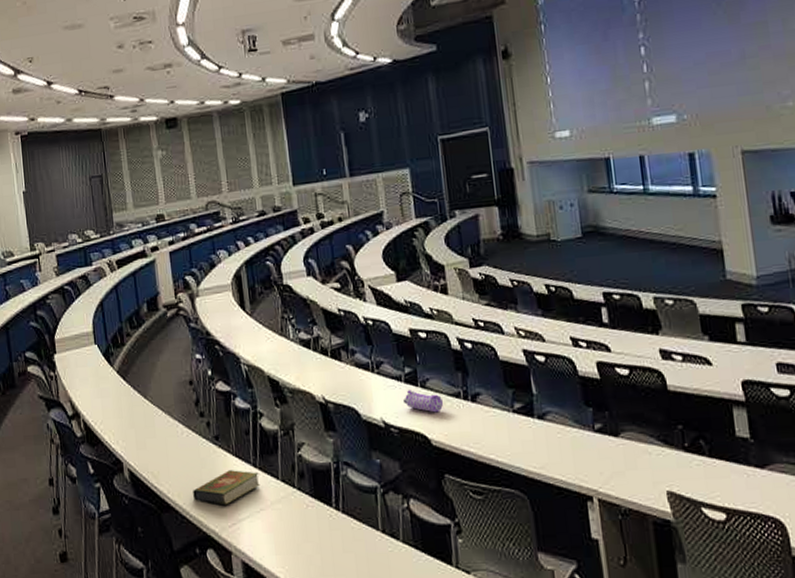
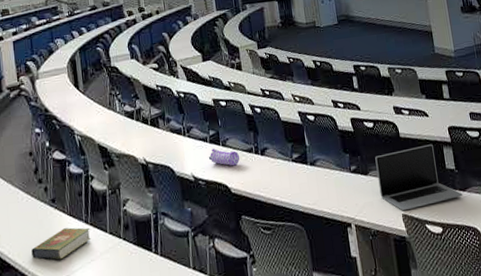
laptop: none [630,402,759,487] -> present [375,144,462,211]

